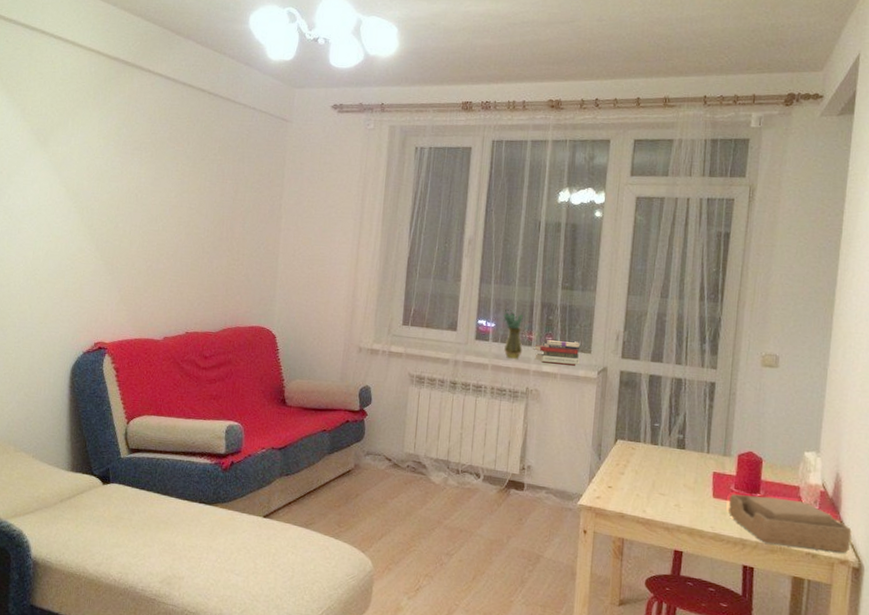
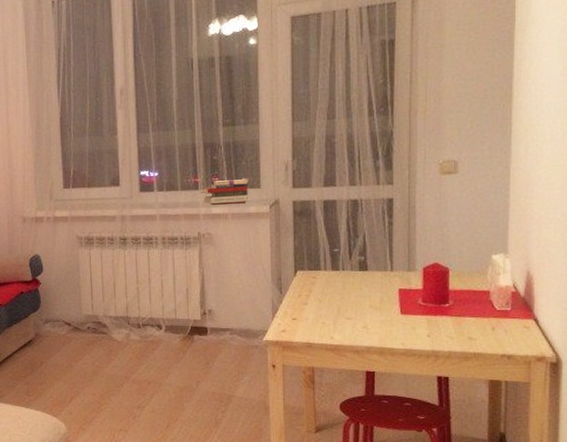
vase: present [503,310,523,360] -> none [164,156,190,207]
napkin holder: present [727,494,852,553] -> none [417,304,547,352]

